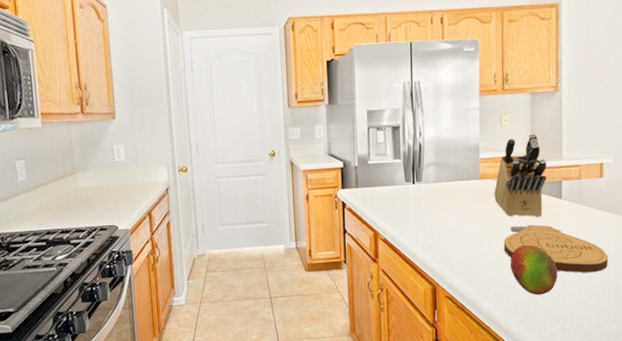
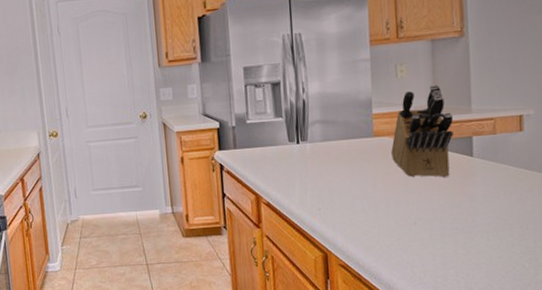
cutting board: present [503,224,608,273] -> none [404,185,534,240]
fruit: present [510,244,558,295] -> none [413,208,472,265]

